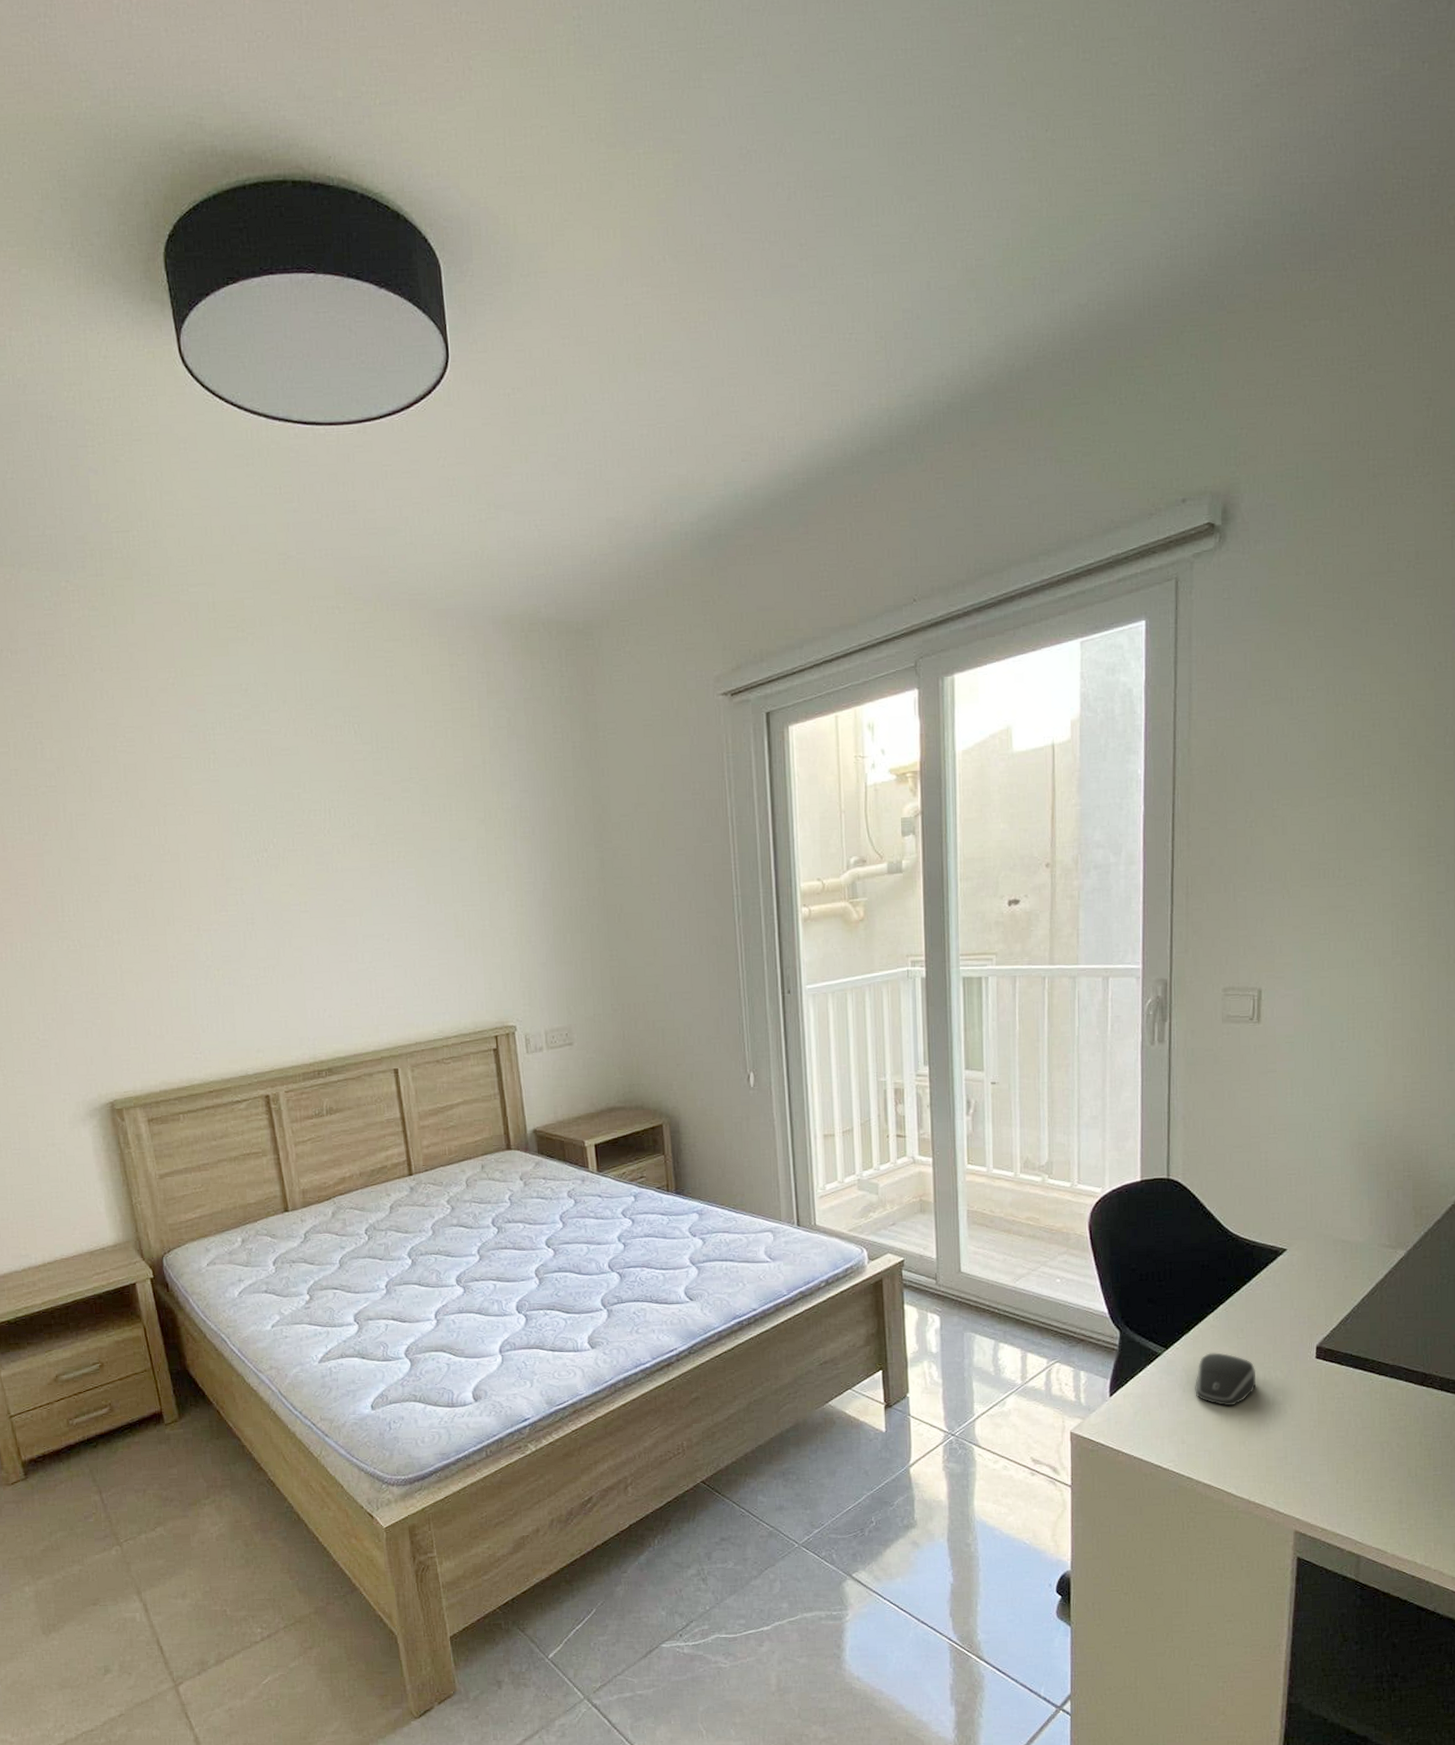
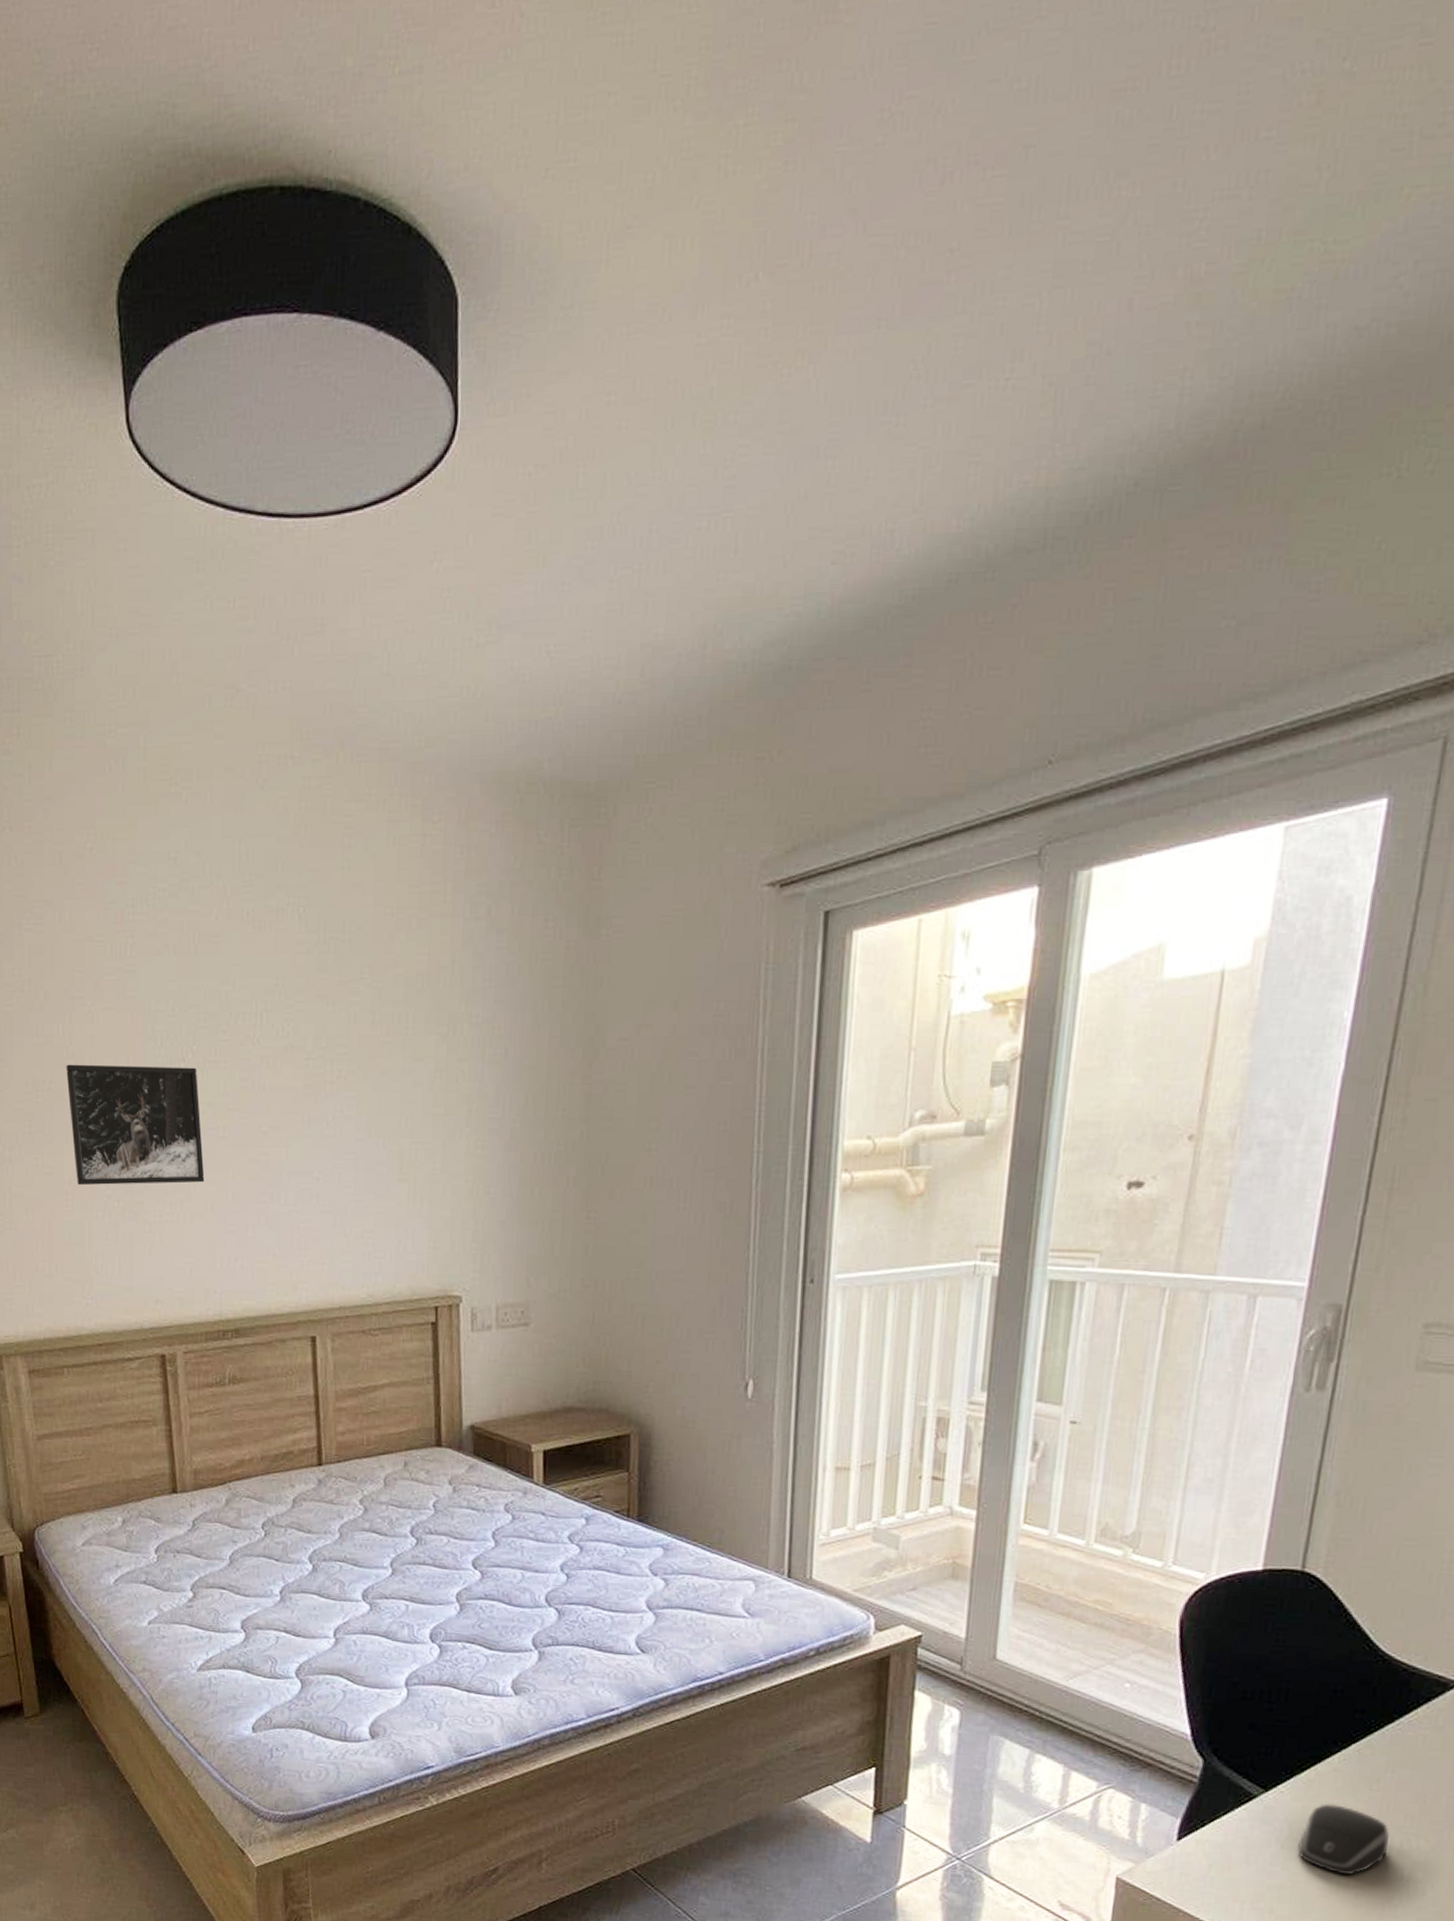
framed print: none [164,856,292,959] -> present [66,1064,205,1186]

